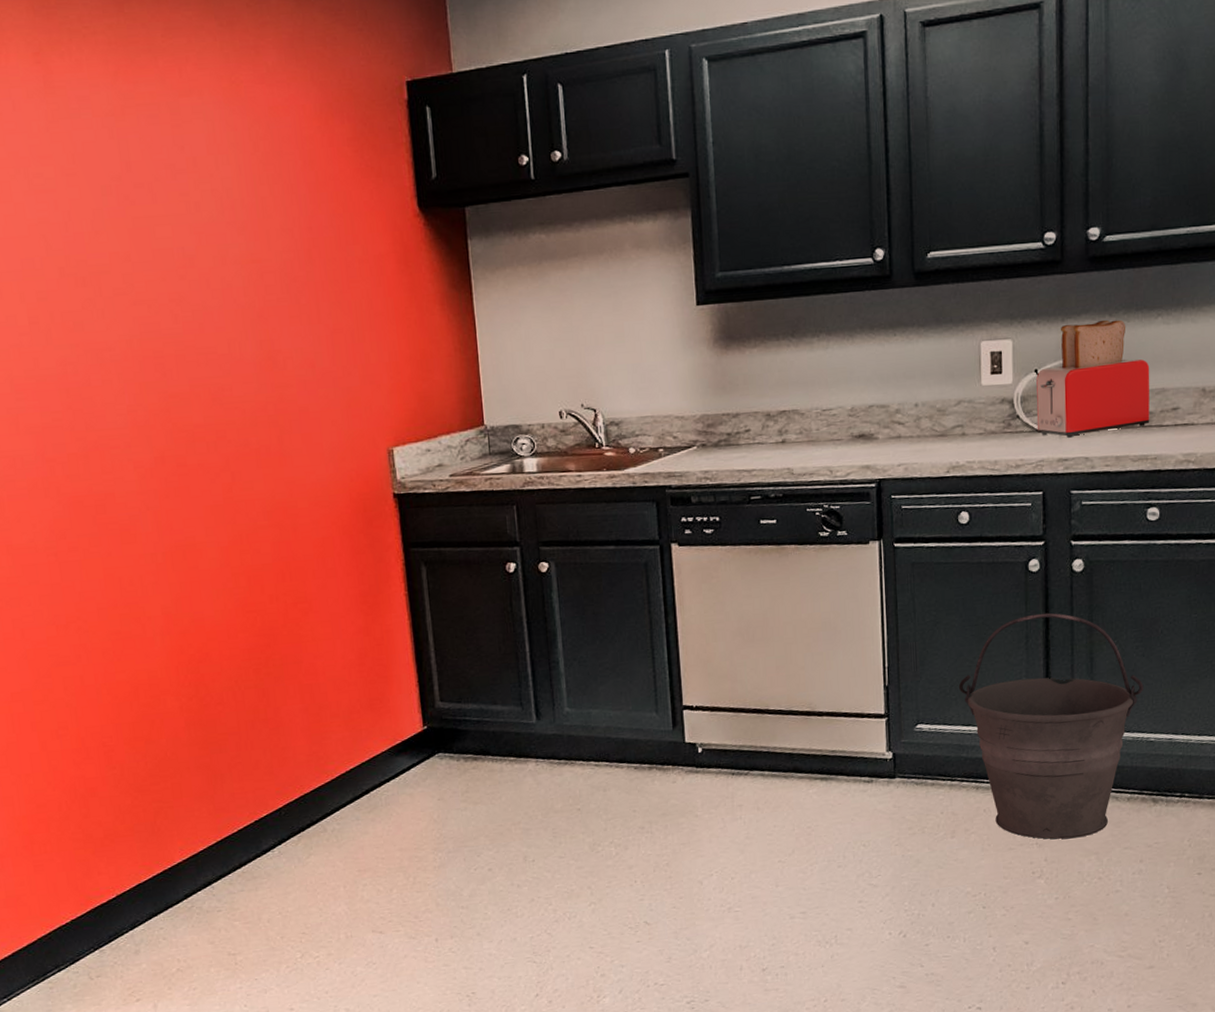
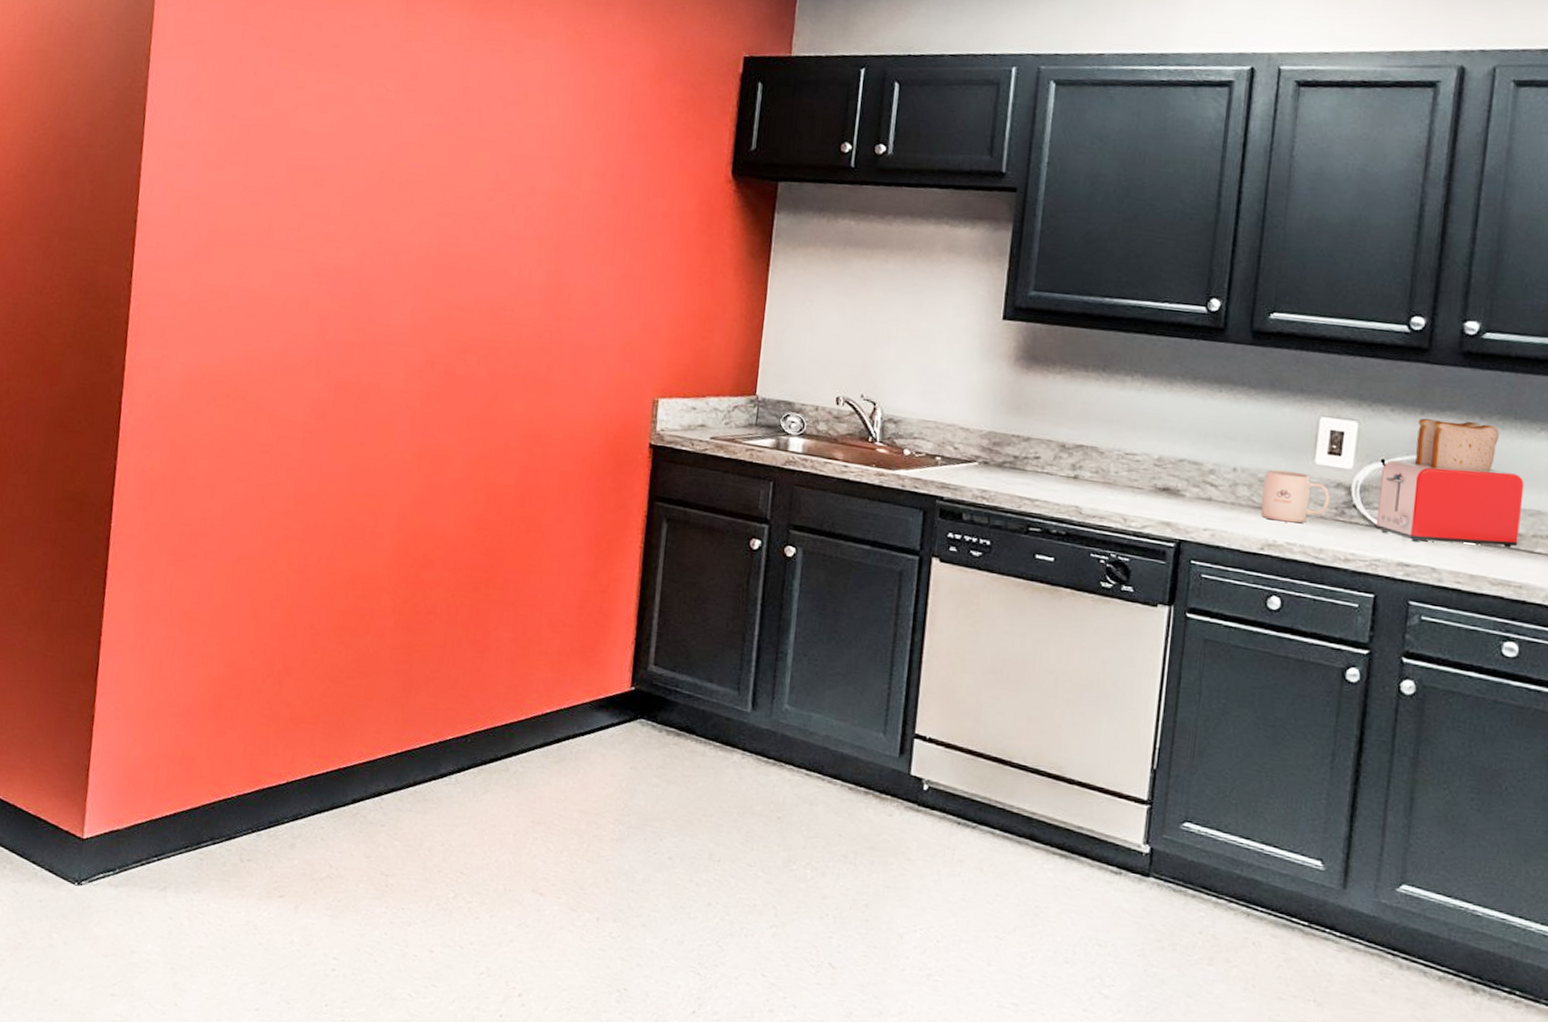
mug: none [941,396,998,444] -> present [1260,469,1331,524]
bucket: present [958,612,1144,840] -> none [1241,729,1476,1009]

